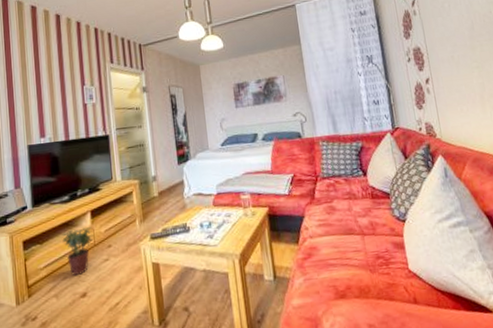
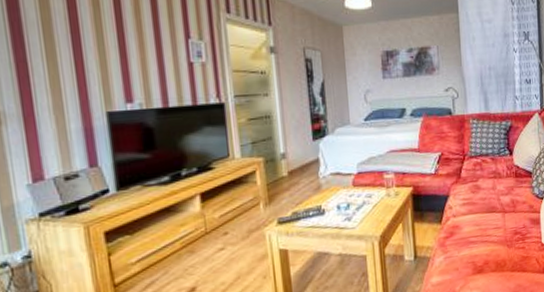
potted plant: present [62,226,94,275] -> none [161,211,204,269]

